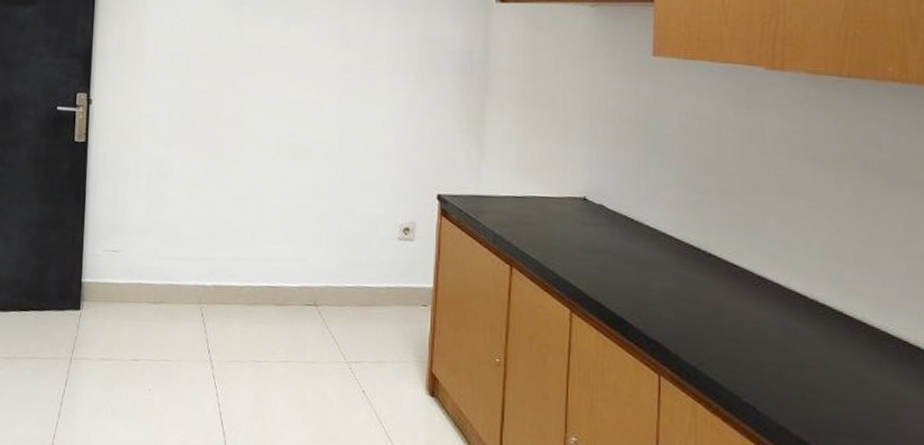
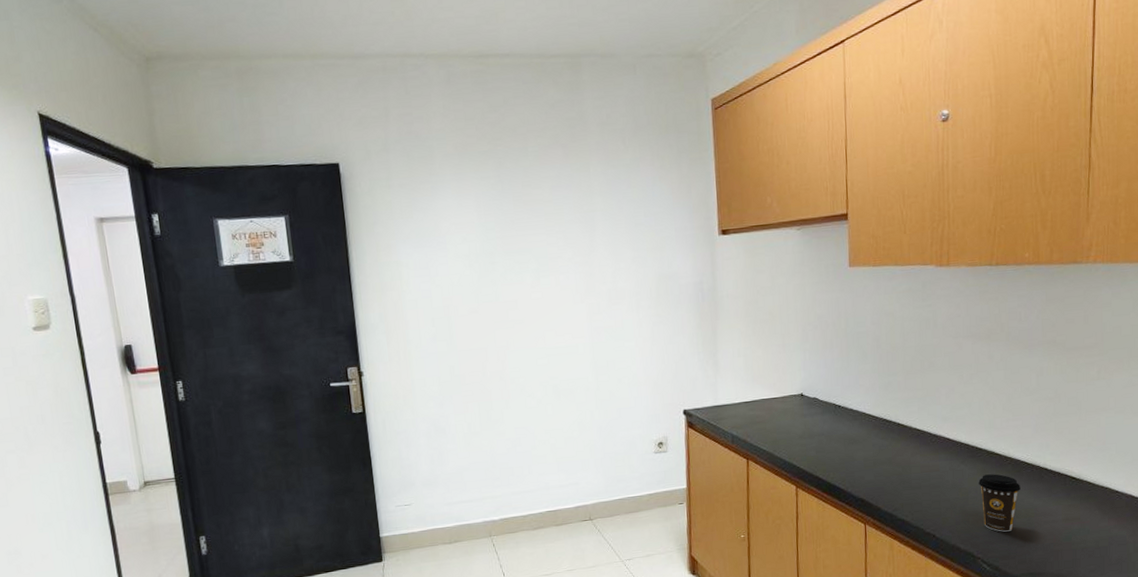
coffee cup: none [819,340,880,423] -> present [978,474,1021,532]

